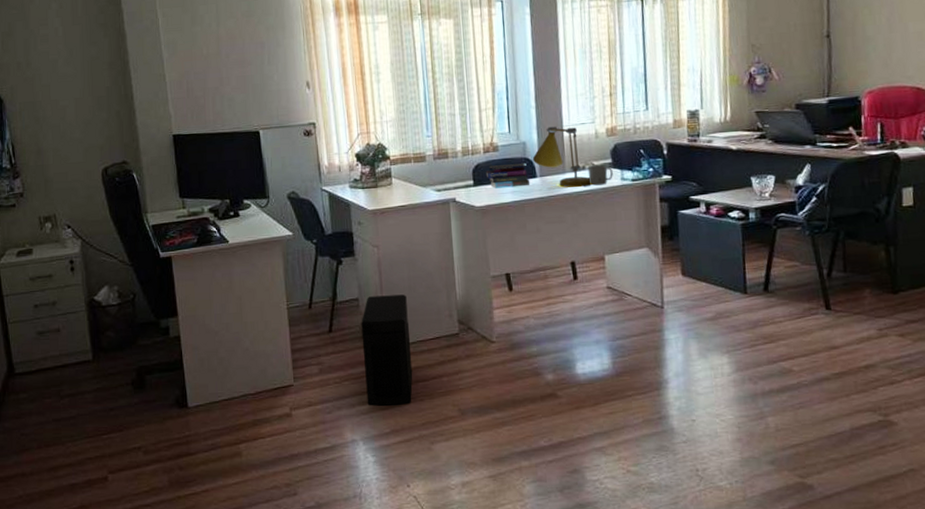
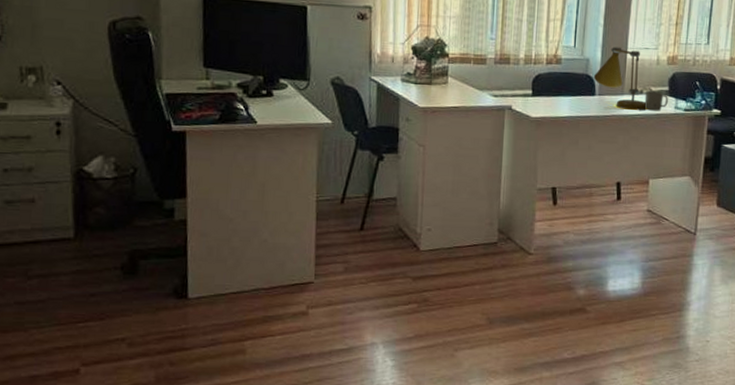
computer tower: present [361,294,413,406] -> none [393,197,448,310]
books: present [485,163,531,189] -> none [545,78,589,103]

